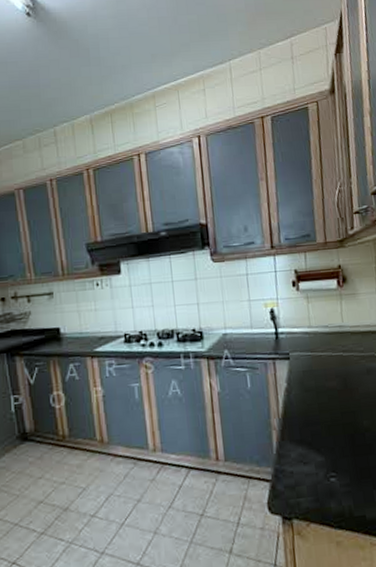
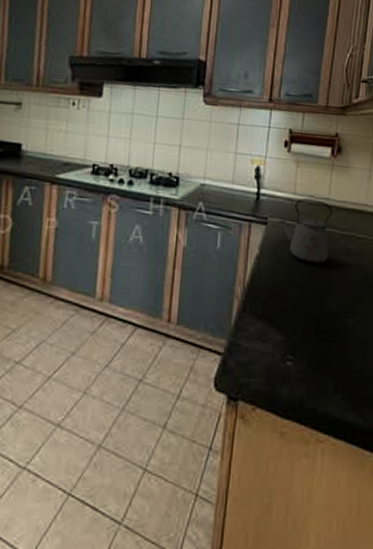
kettle: none [300,329,352,387] -> present [279,199,333,264]

